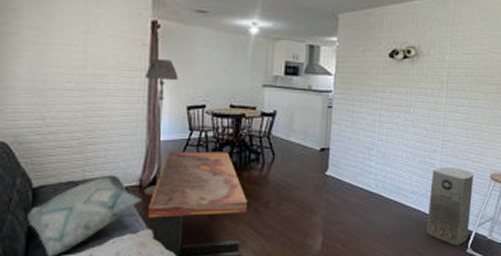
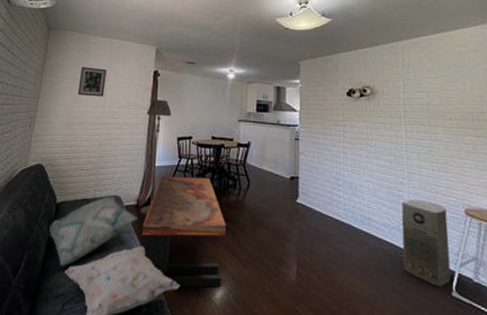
picture frame: none [44,12,84,55] -> present [77,67,107,97]

